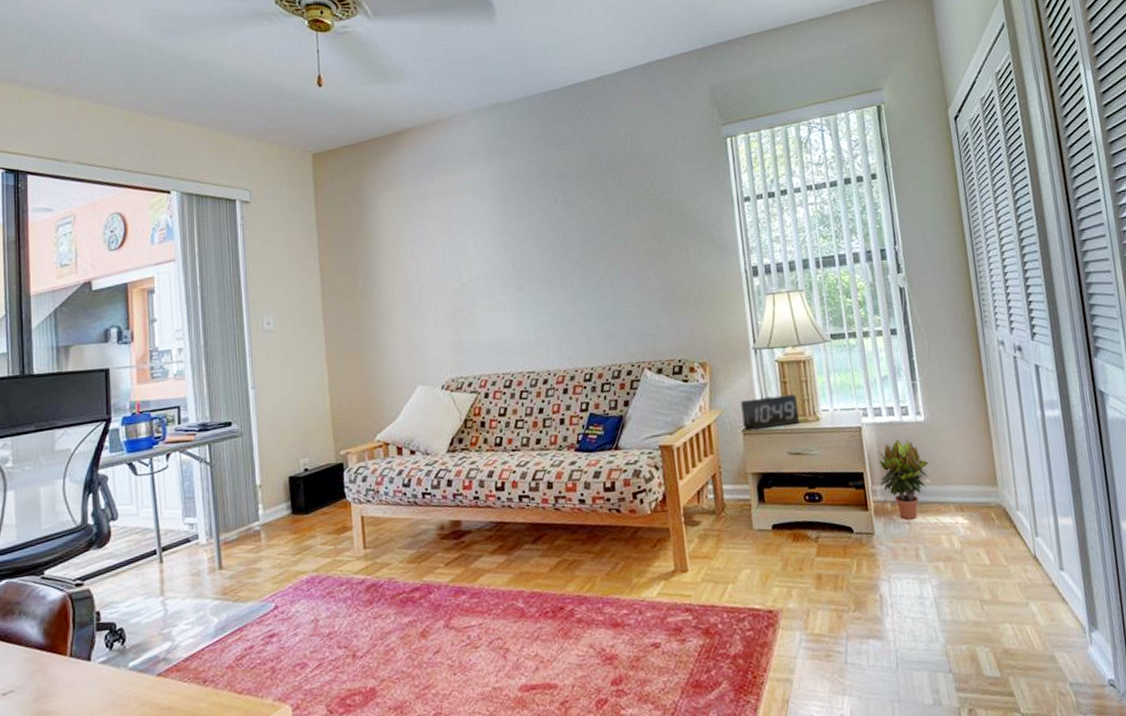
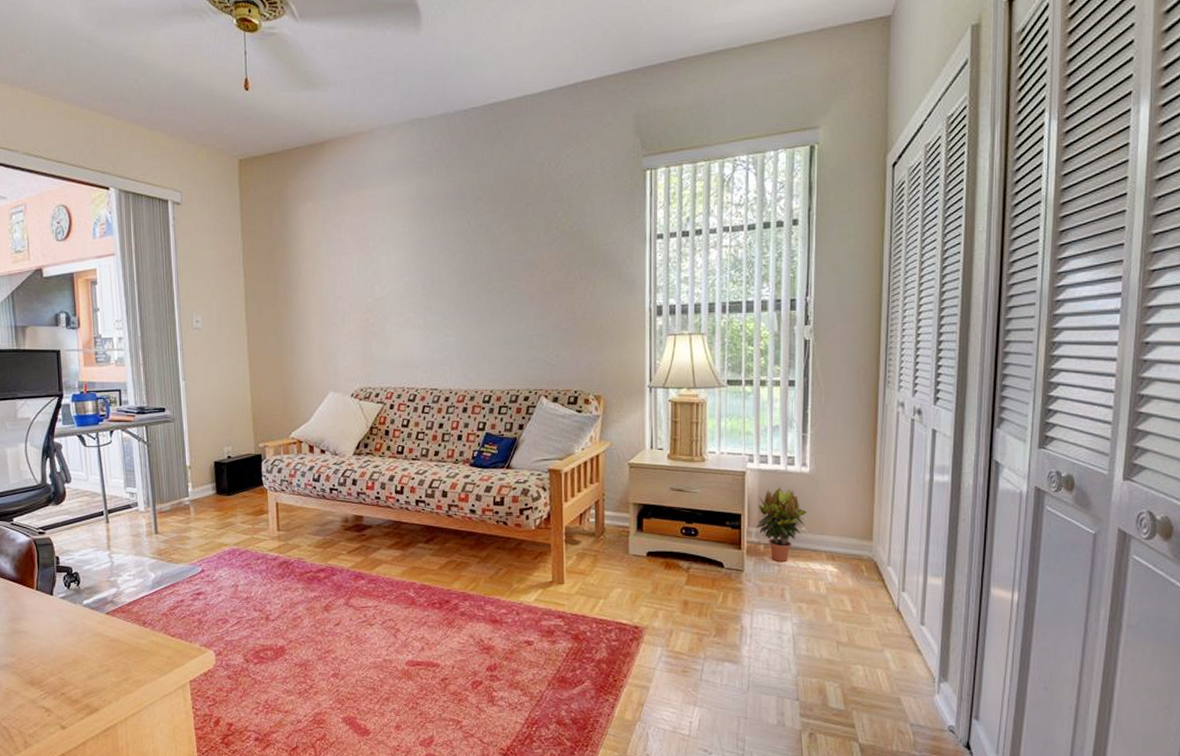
alarm clock: present [740,394,799,431] -> none [629,433,685,464]

